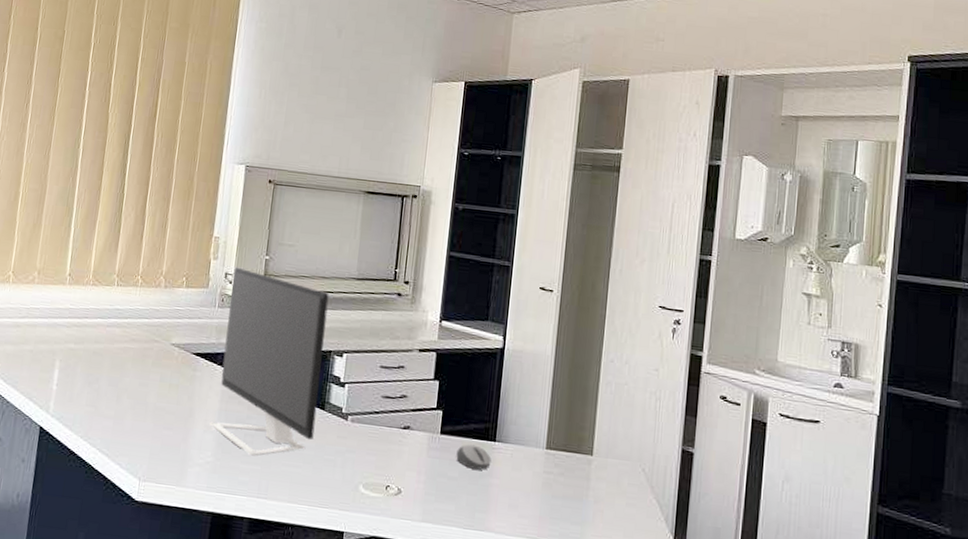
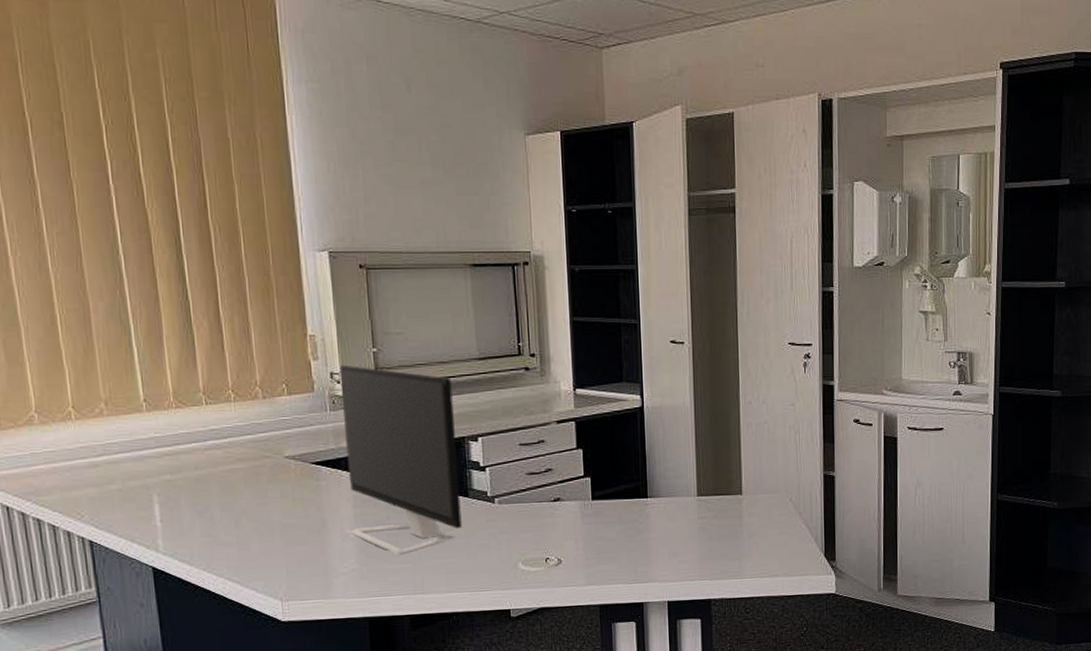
computer mouse: present [456,444,491,470] -> none [611,504,646,527]

